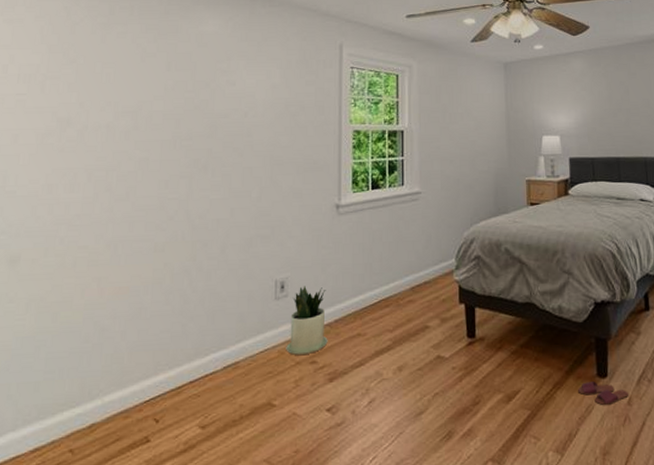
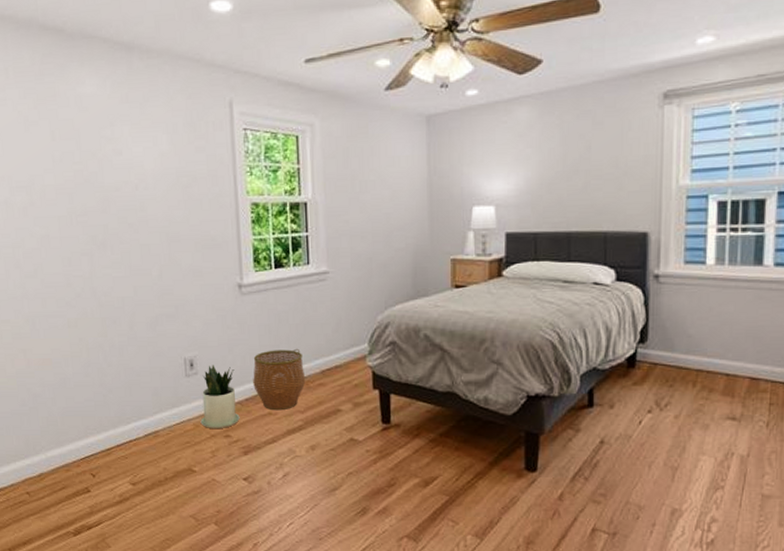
basket: none [344,265,396,331] -> present [253,348,306,411]
slippers: present [578,381,629,405] -> none [503,475,561,498]

